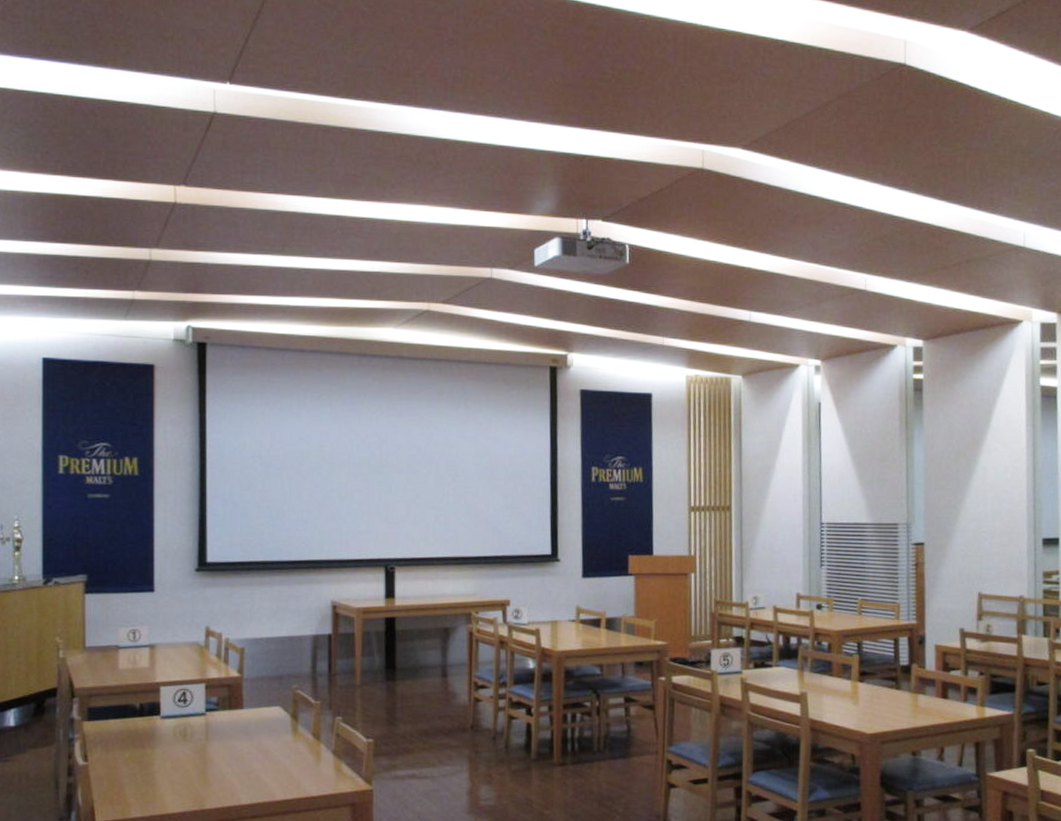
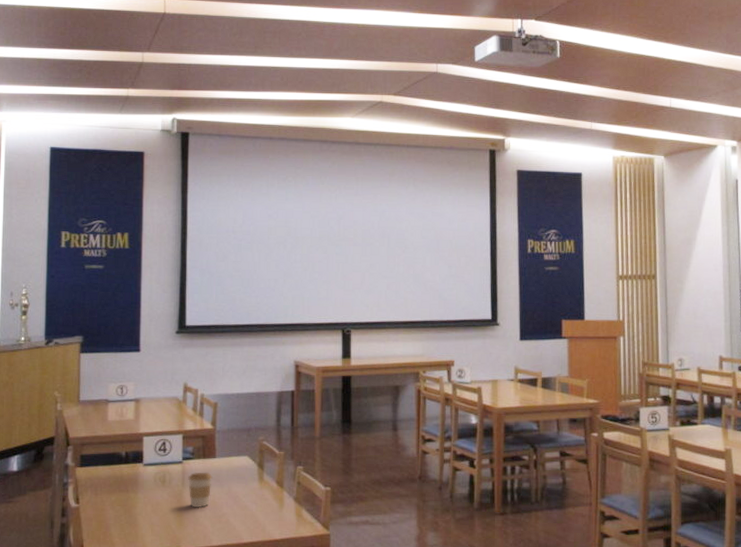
coffee cup: none [212,724,240,763] -> present [188,472,213,507]

